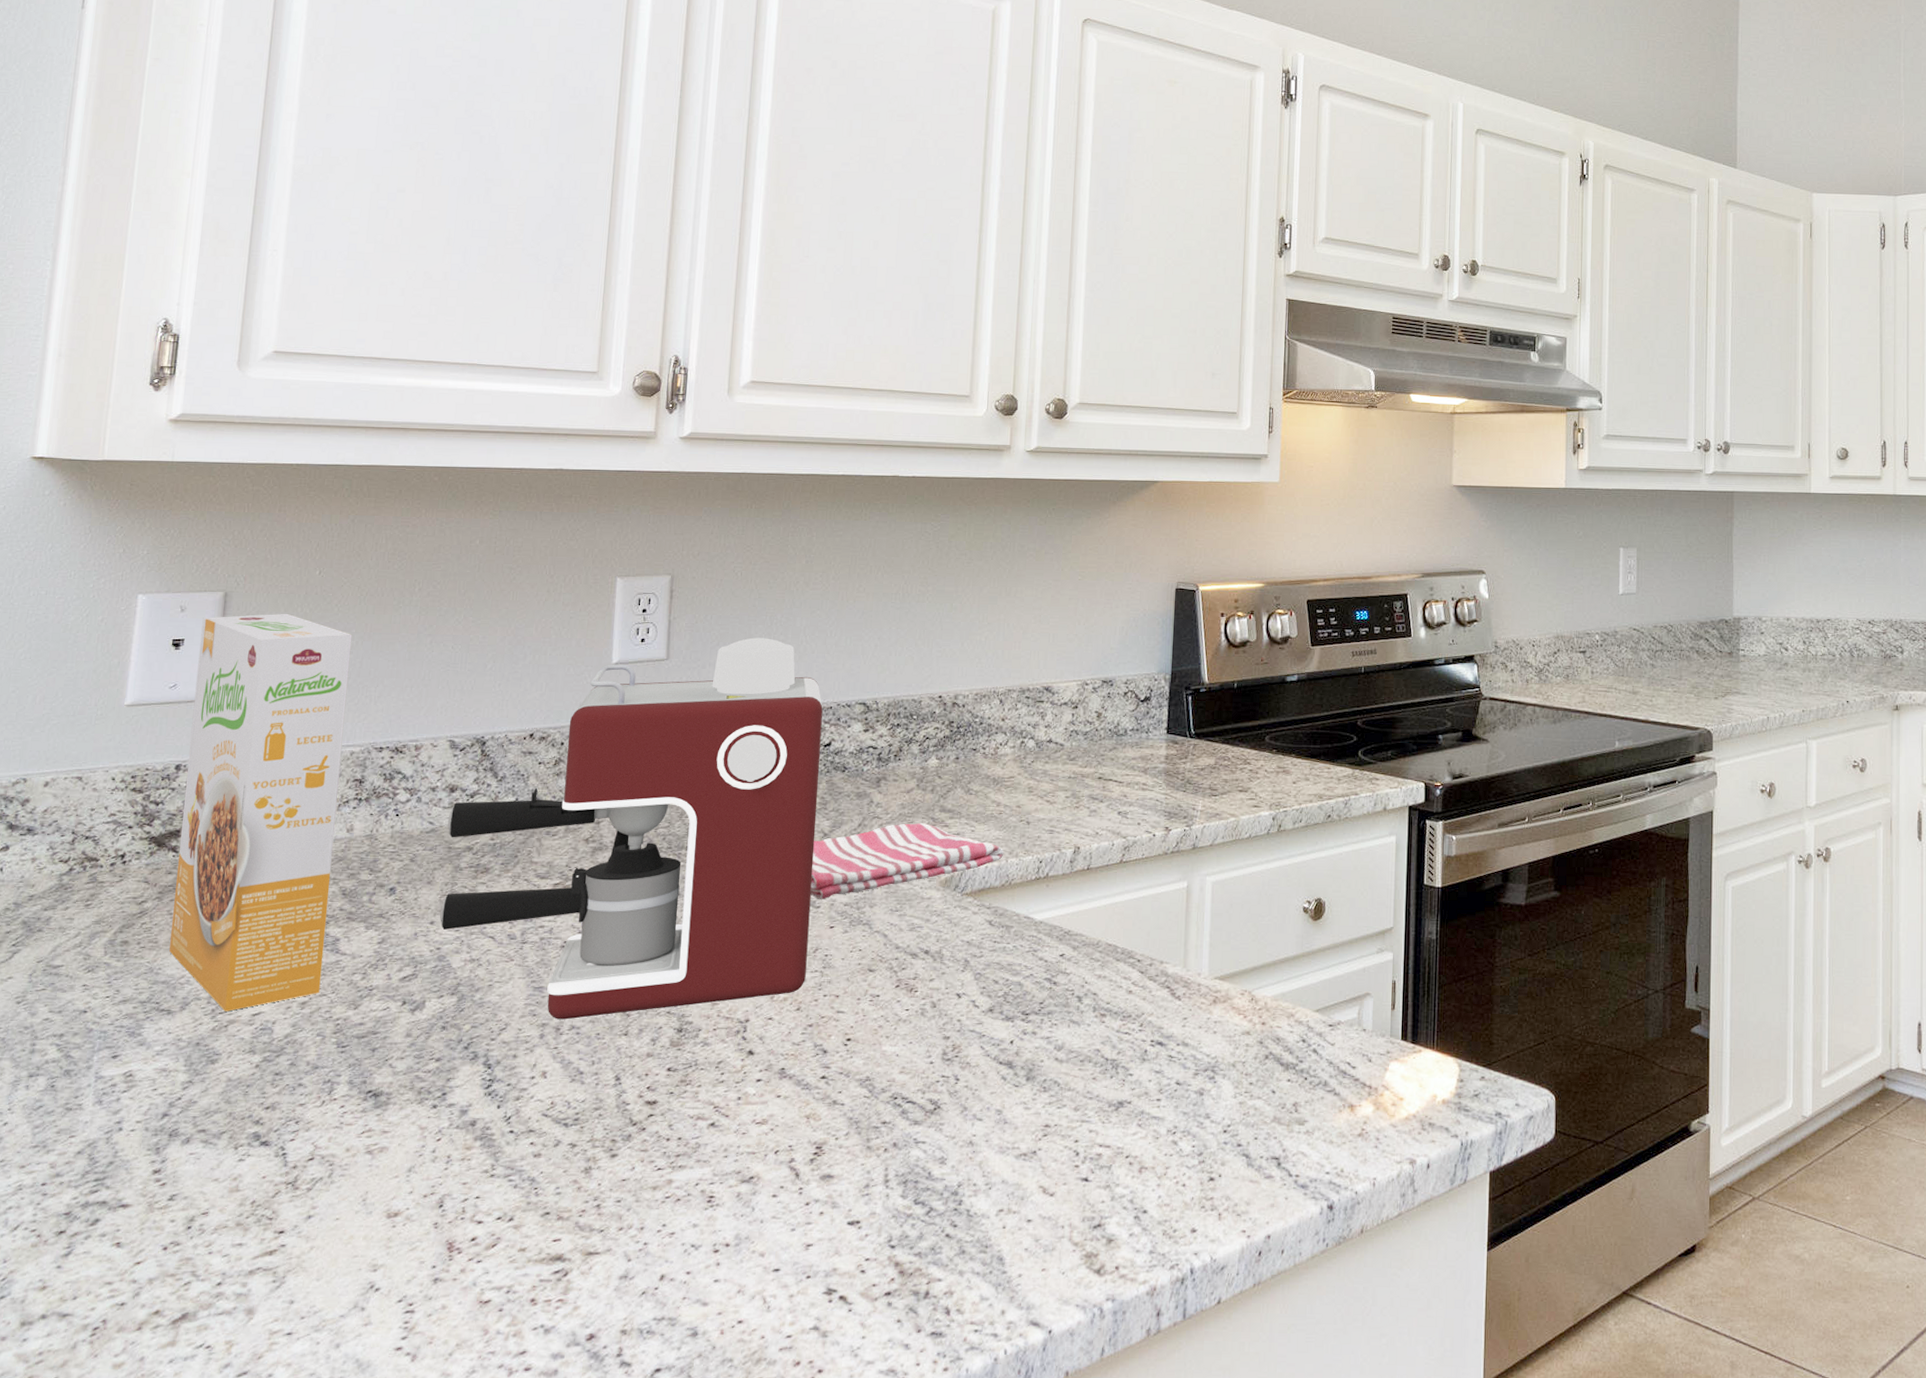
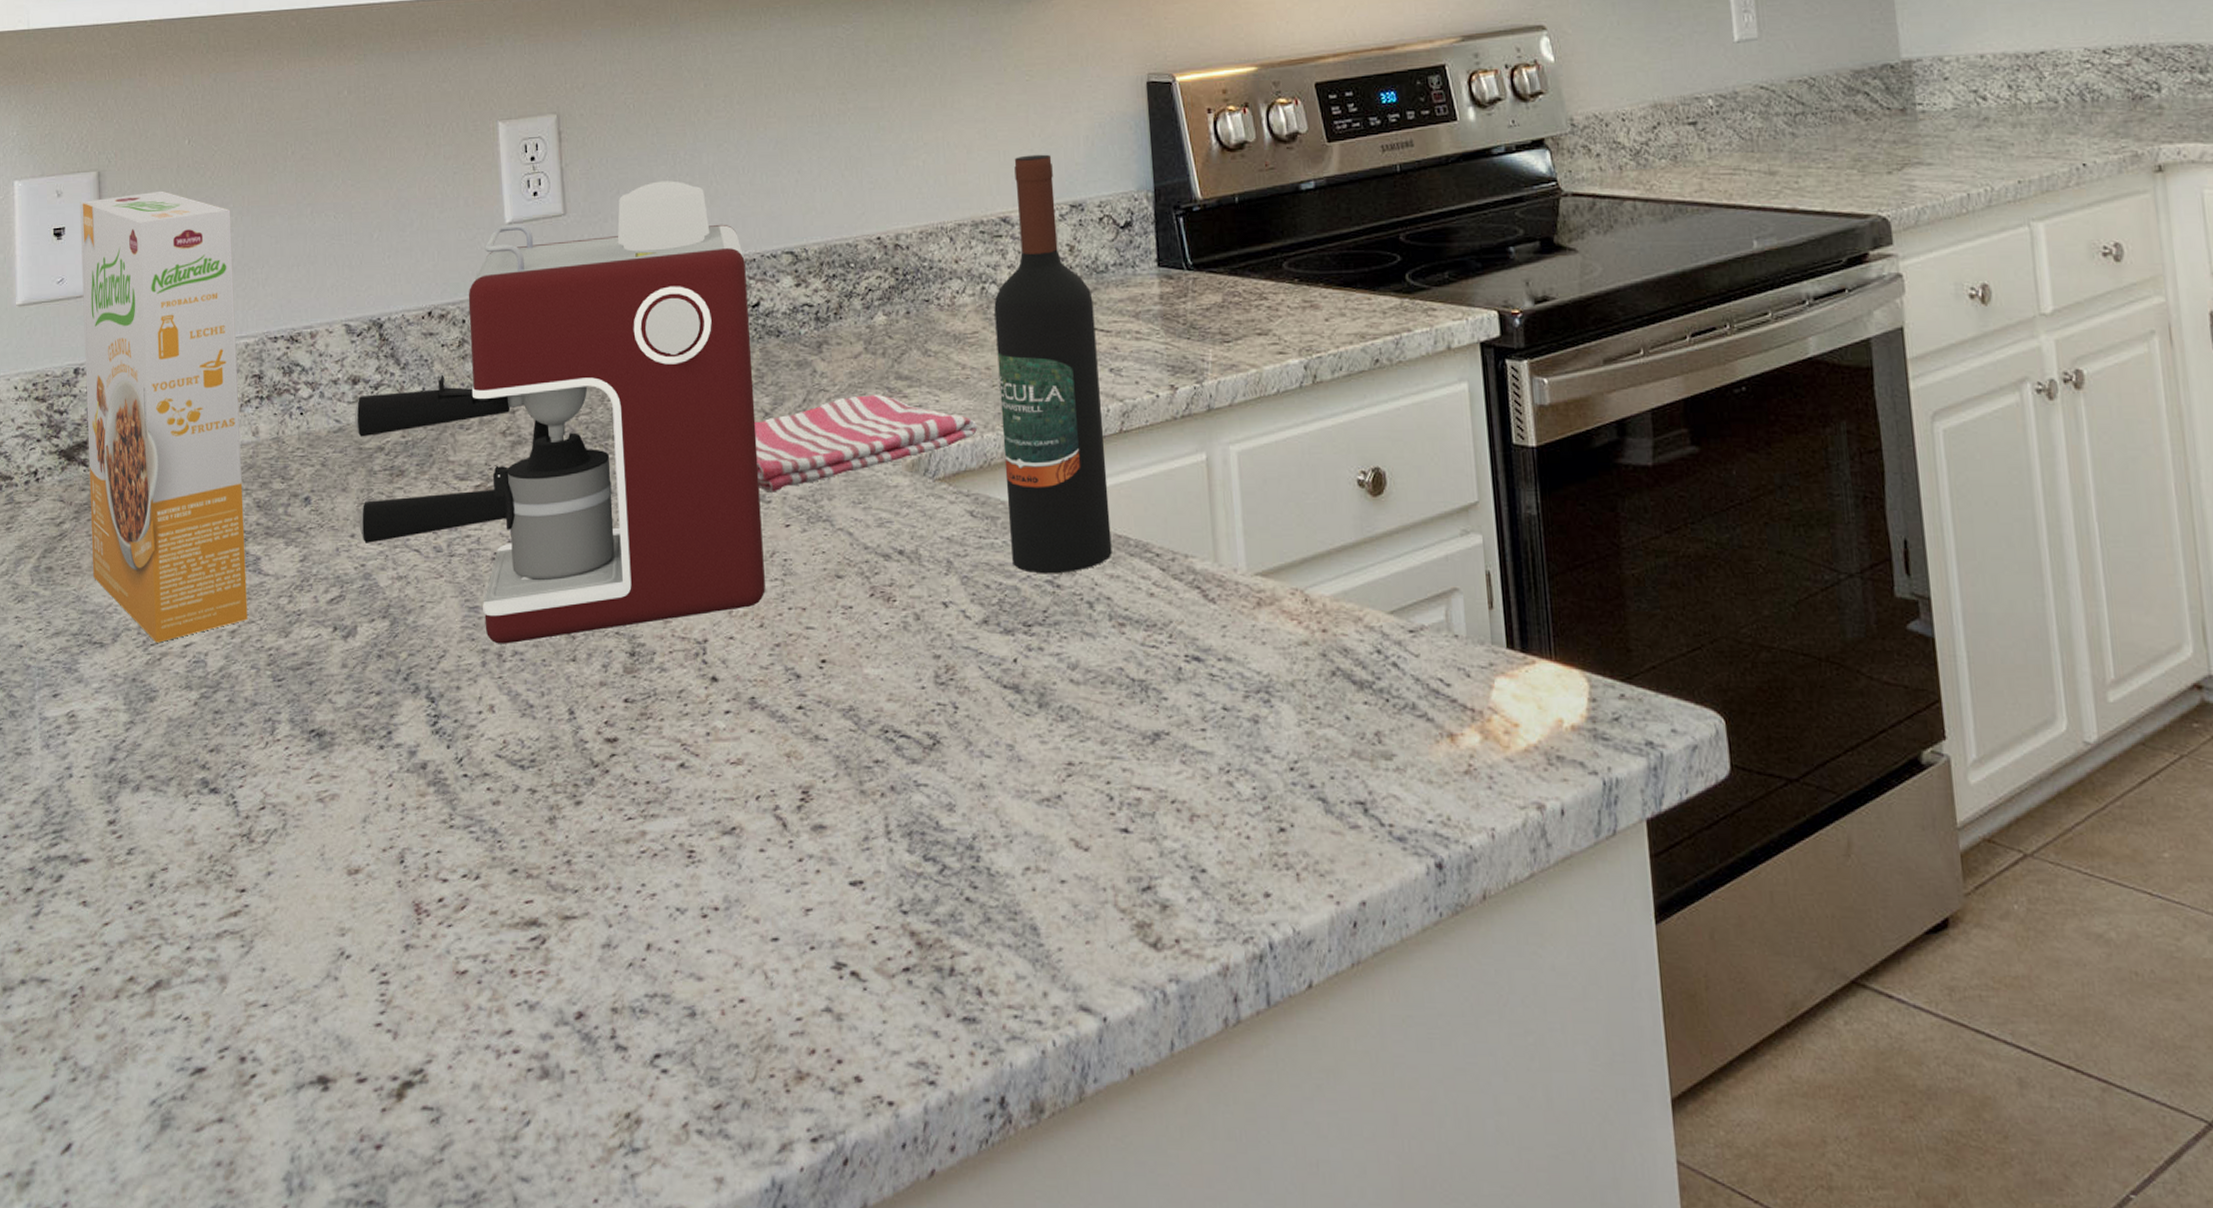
wine bottle: none [1019,638,1112,973] -> present [994,154,1112,574]

